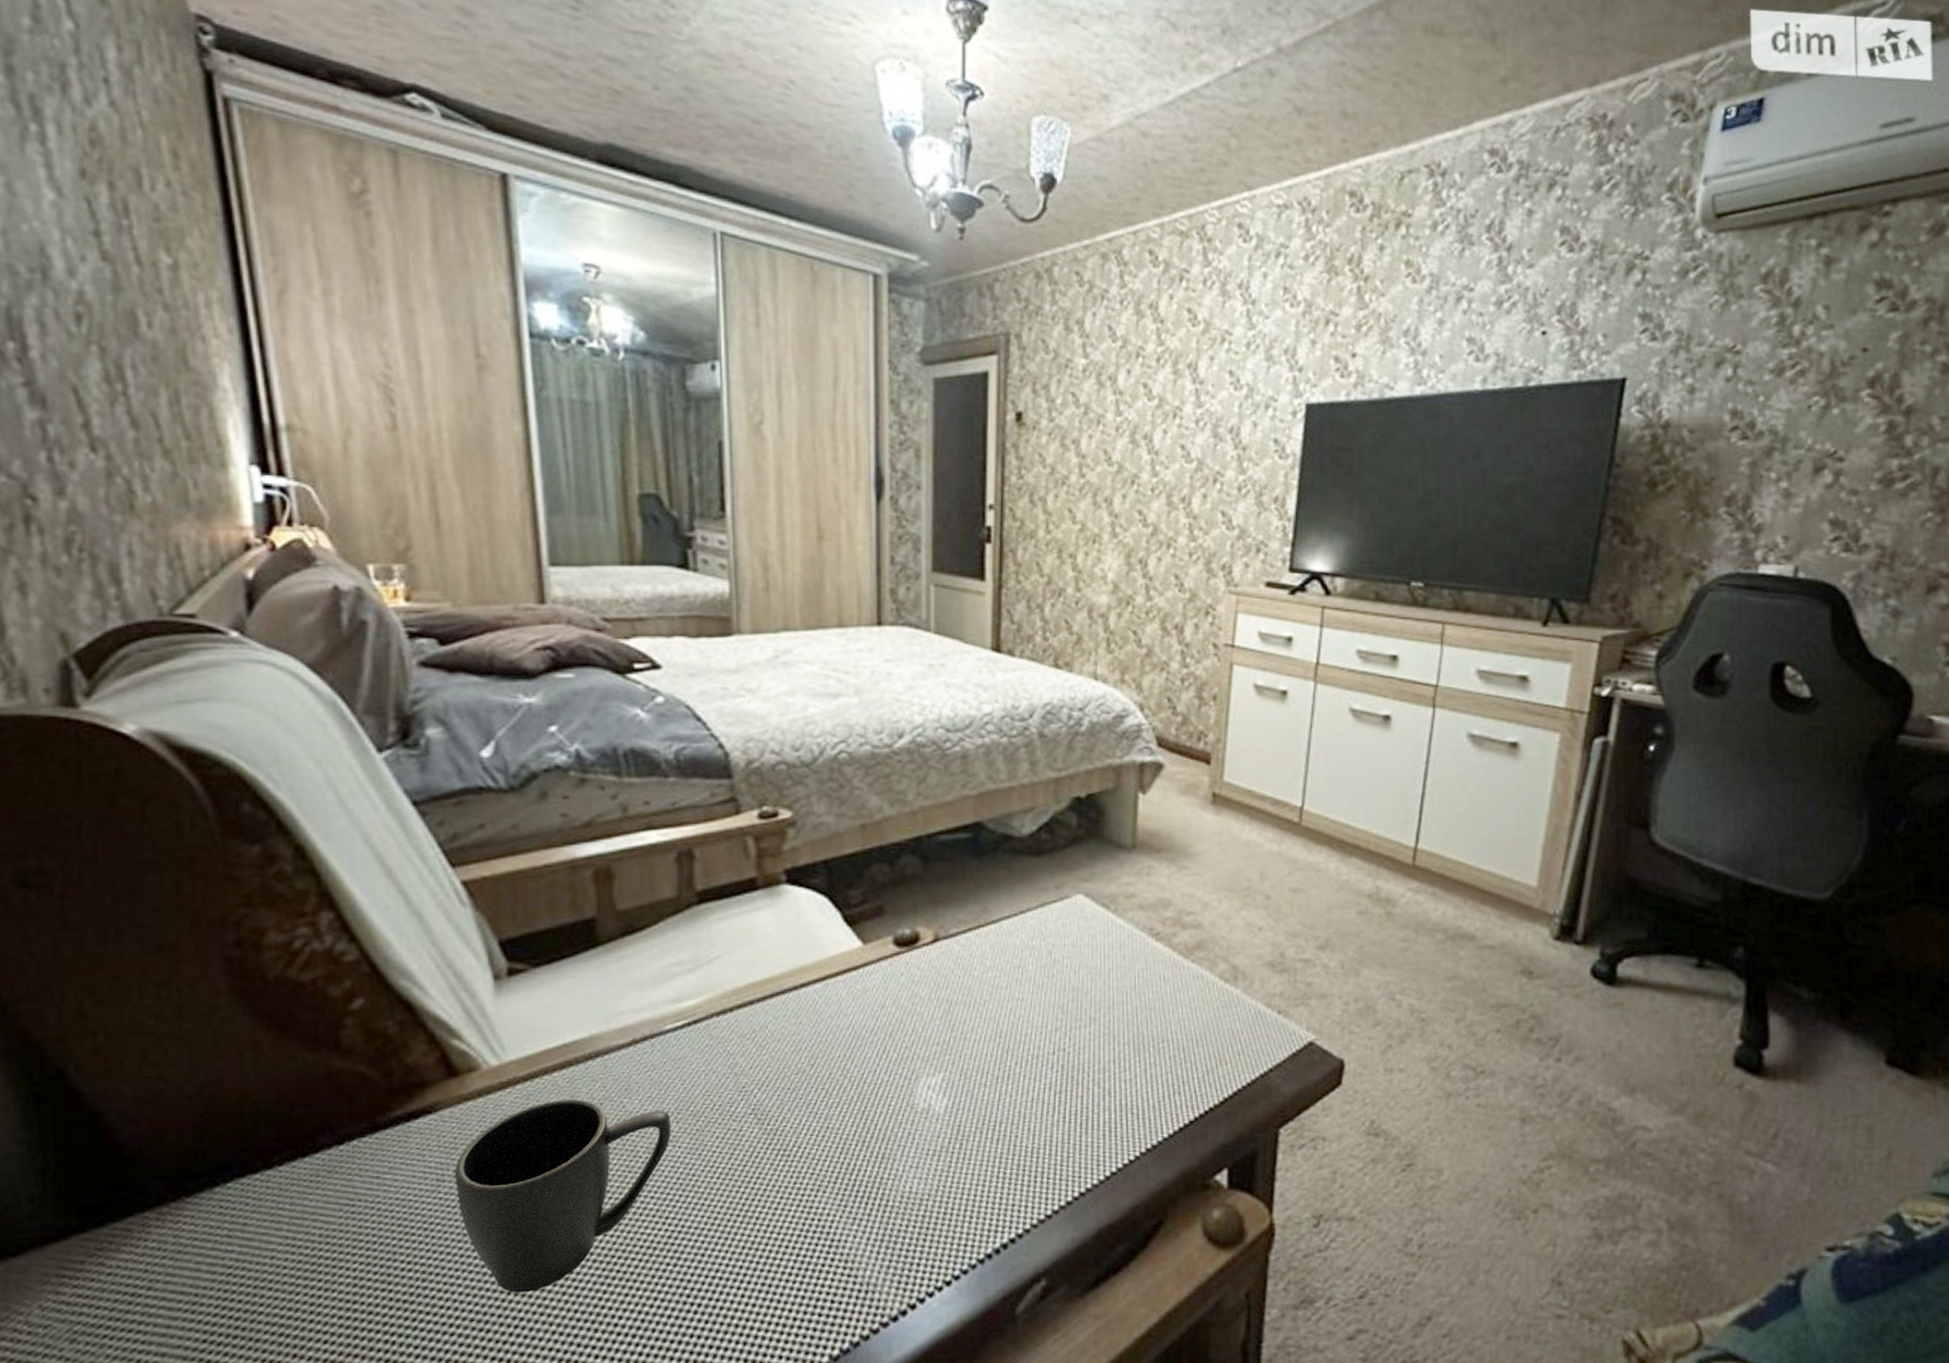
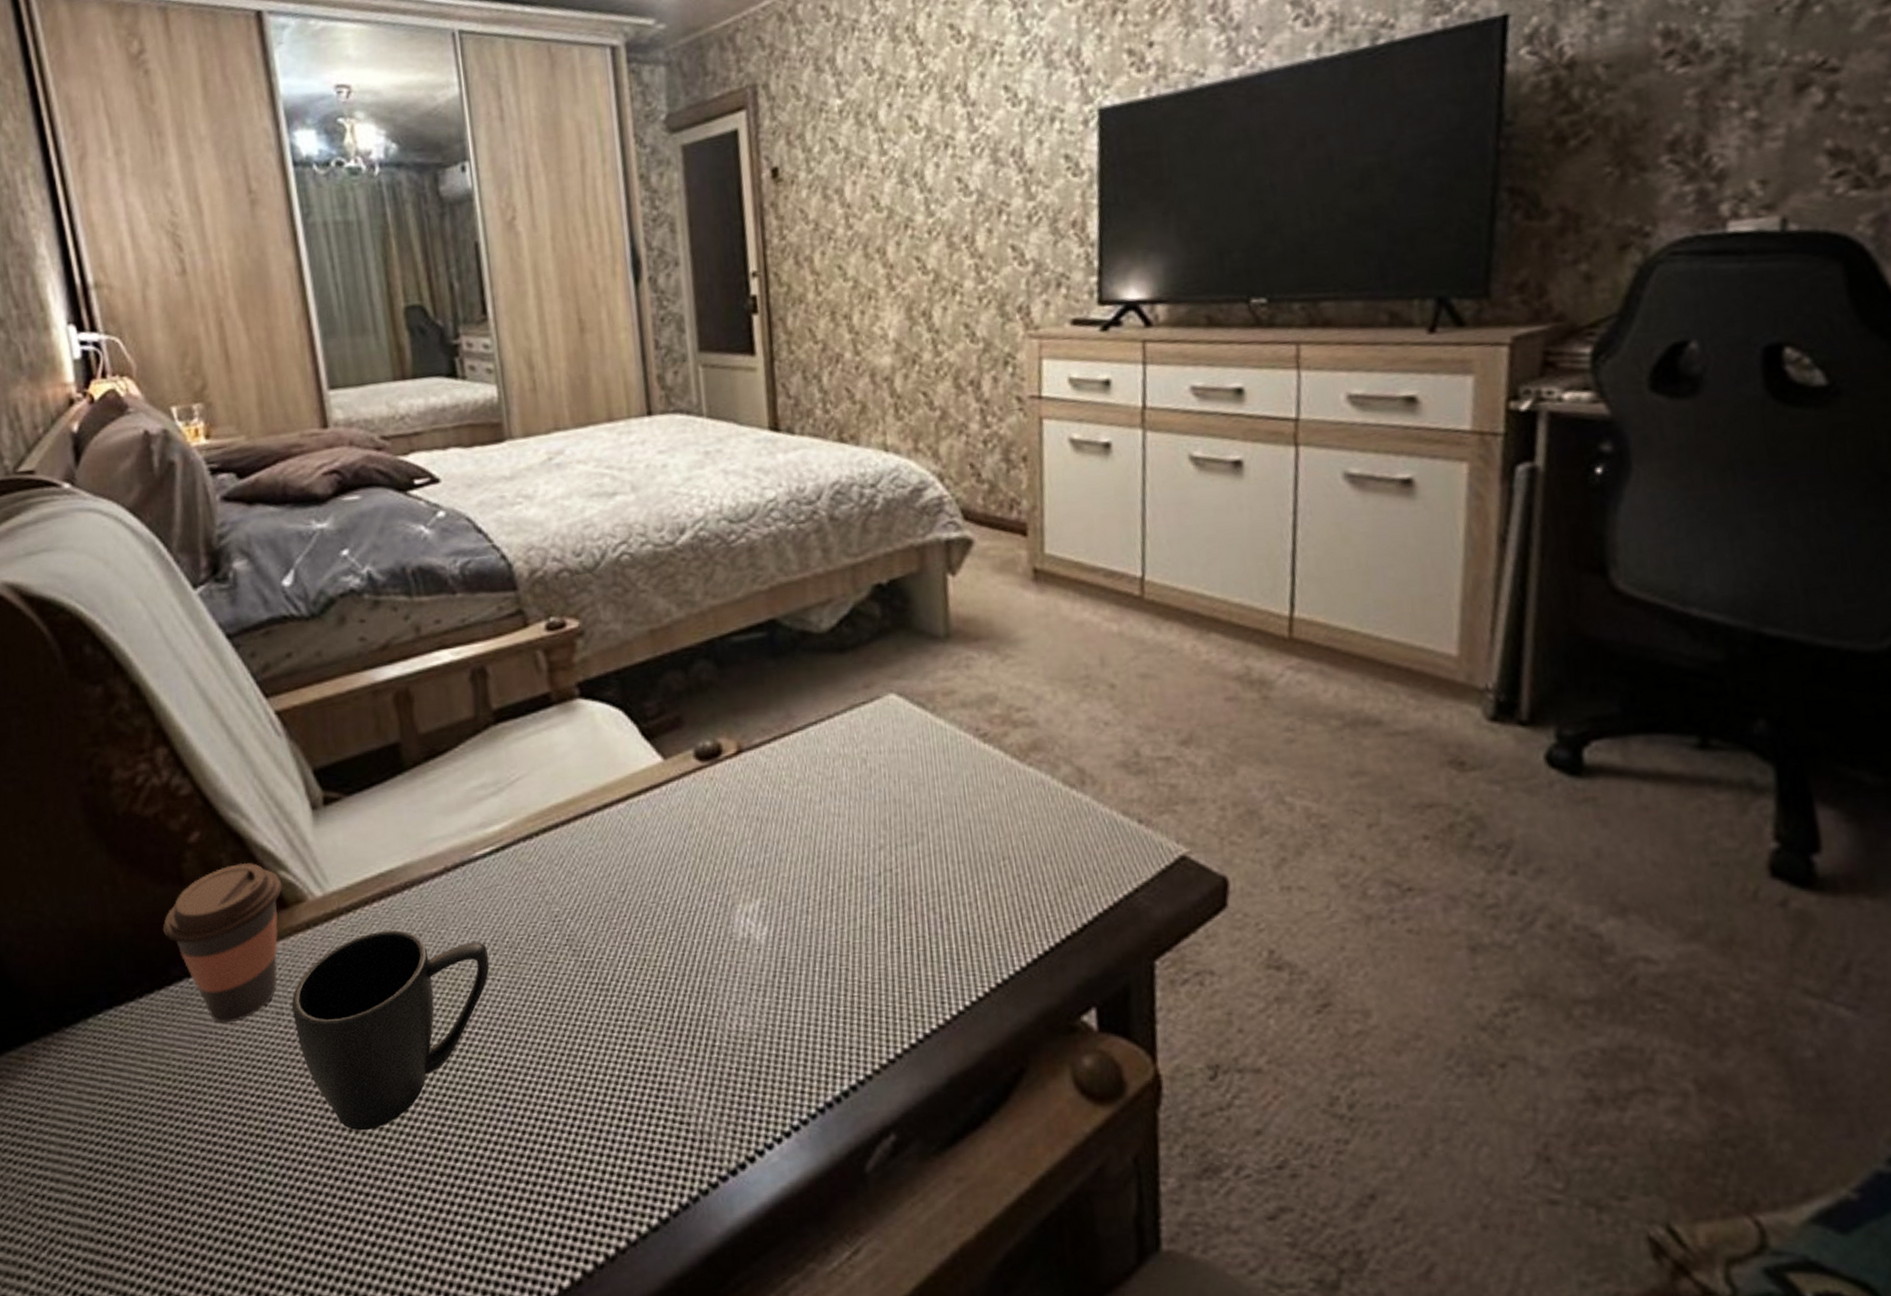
coffee cup: none [313,1030,454,1191] -> present [163,862,283,1023]

